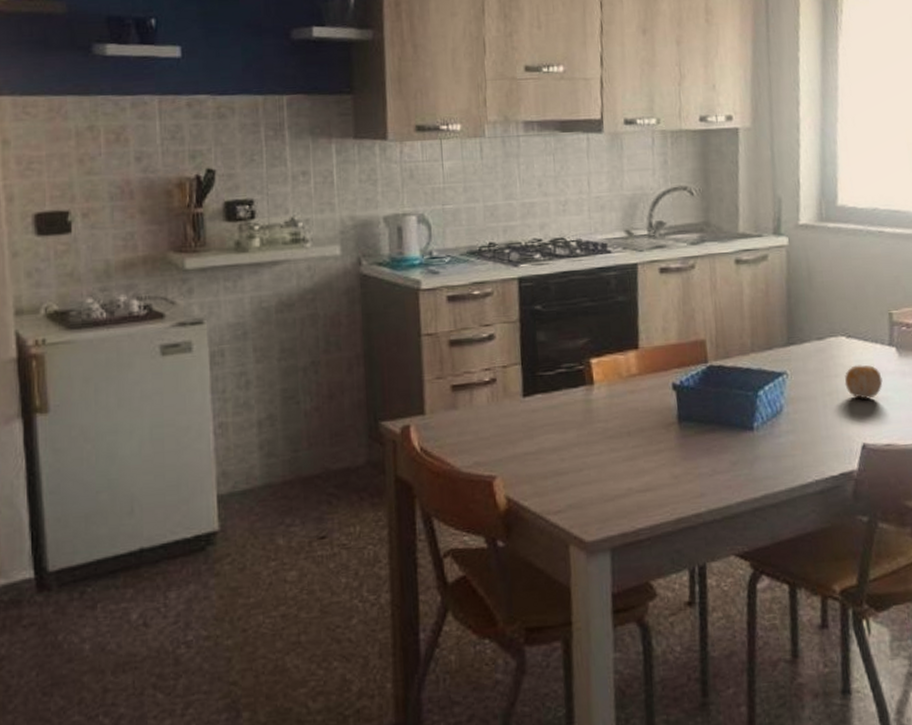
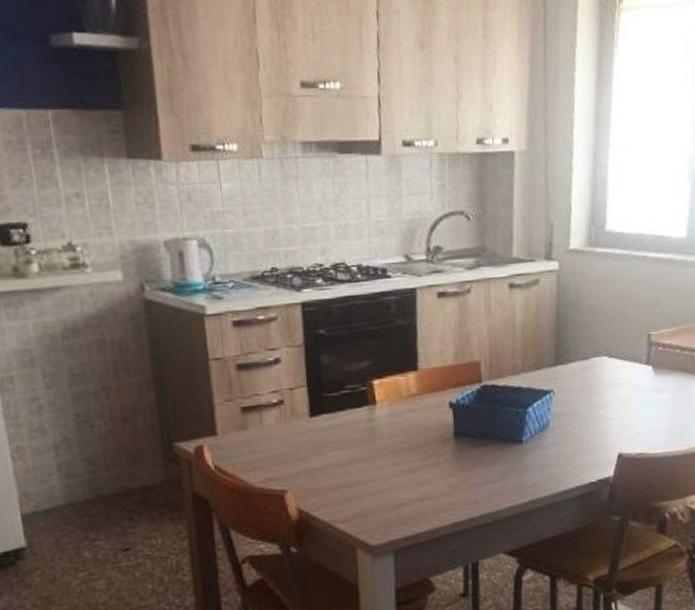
fruit: present [844,365,883,399] -> none [605,382,639,414]

